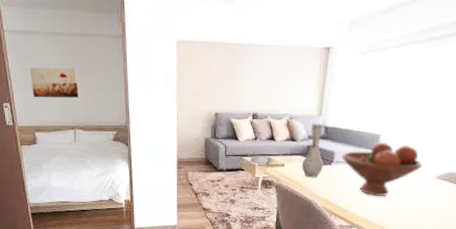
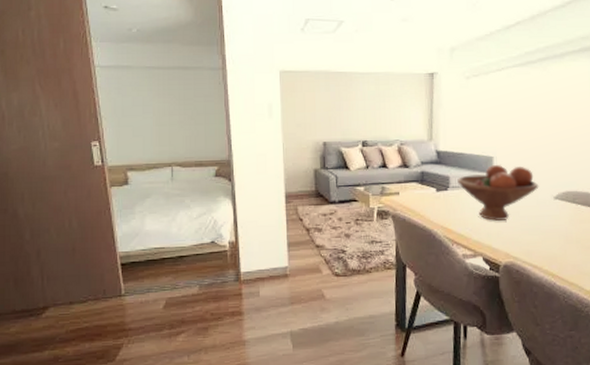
wall art: present [30,68,79,98] -> none [123,102,176,135]
vase: present [301,124,324,178] -> none [417,148,440,205]

